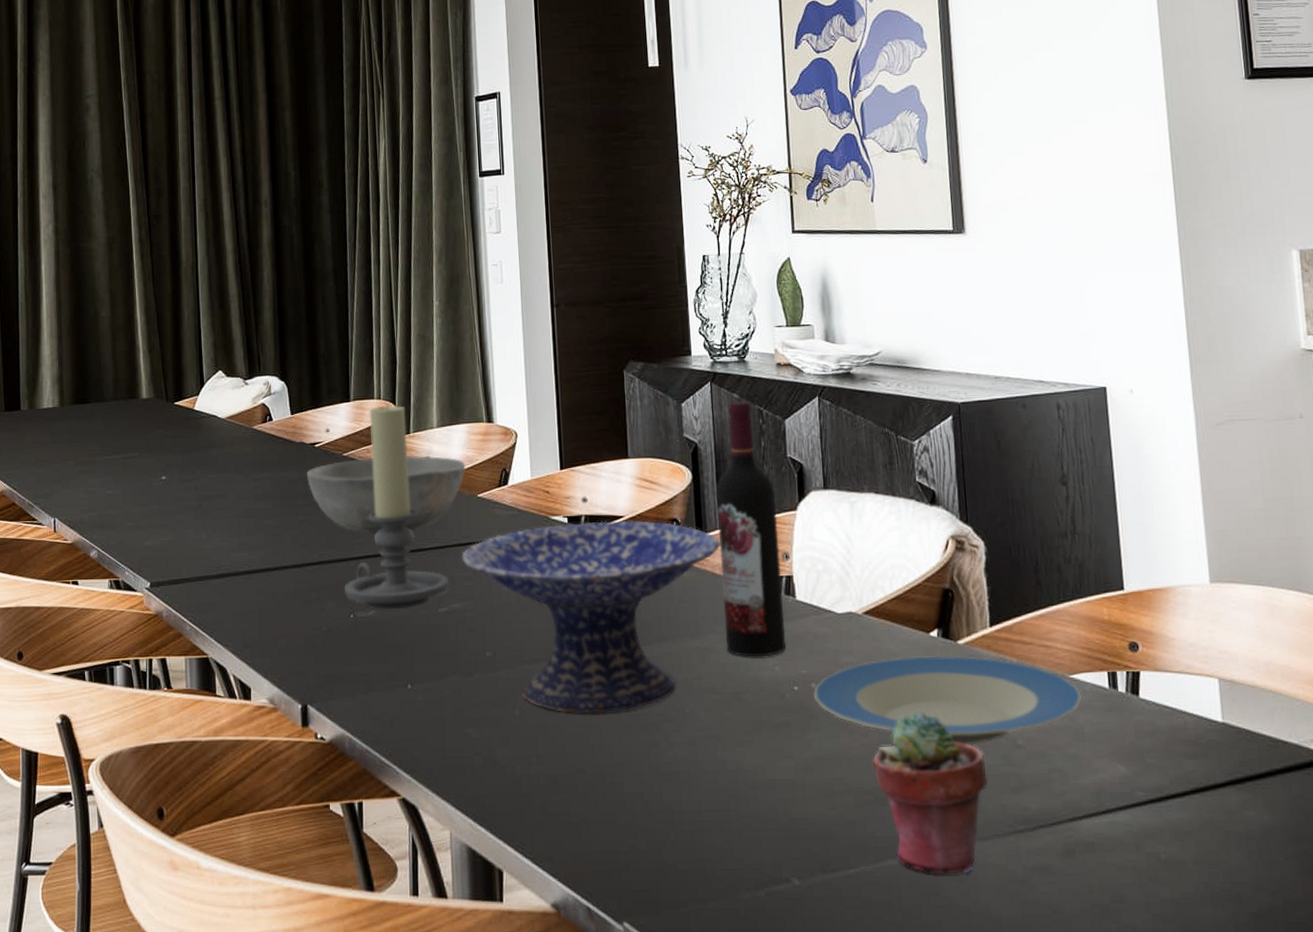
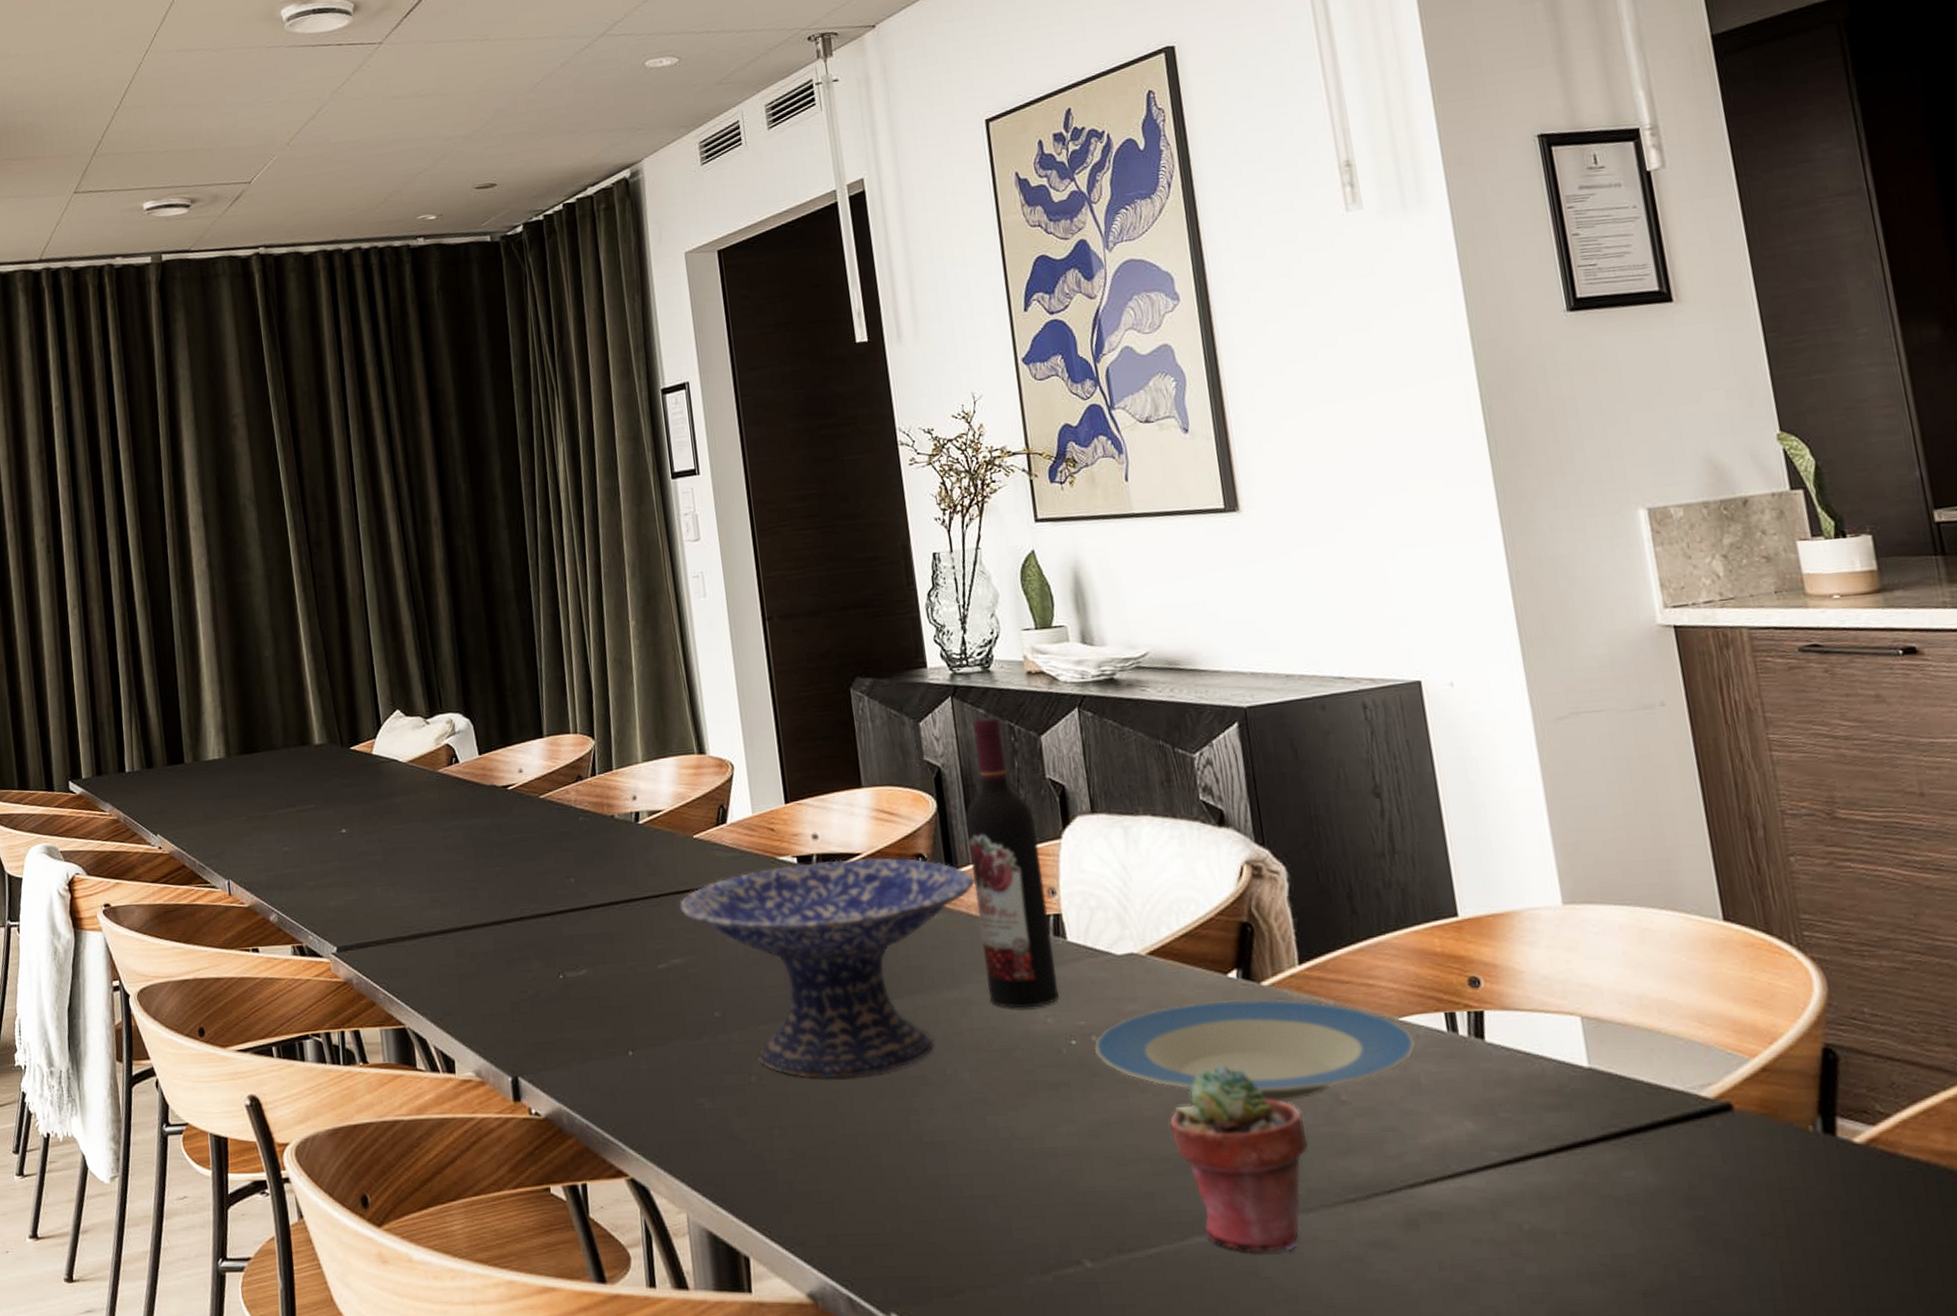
bowl: present [307,455,466,533] -> none [501,794,678,884]
candle holder: present [344,404,450,609] -> none [550,738,668,968]

